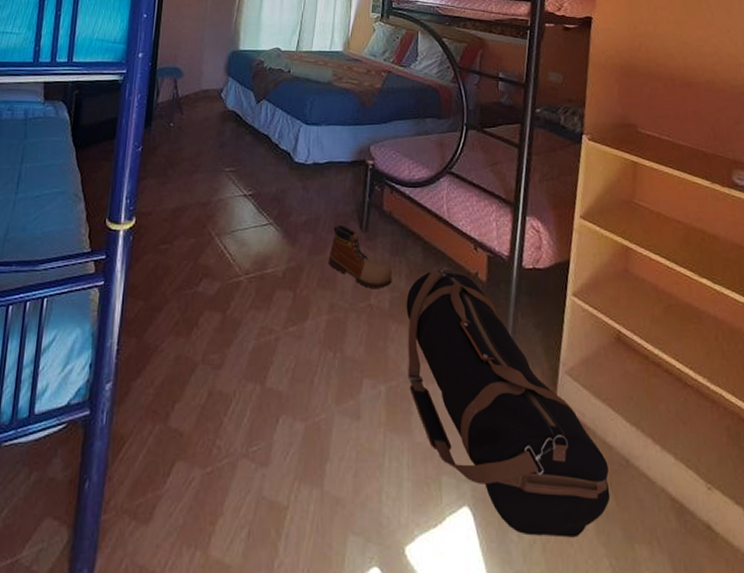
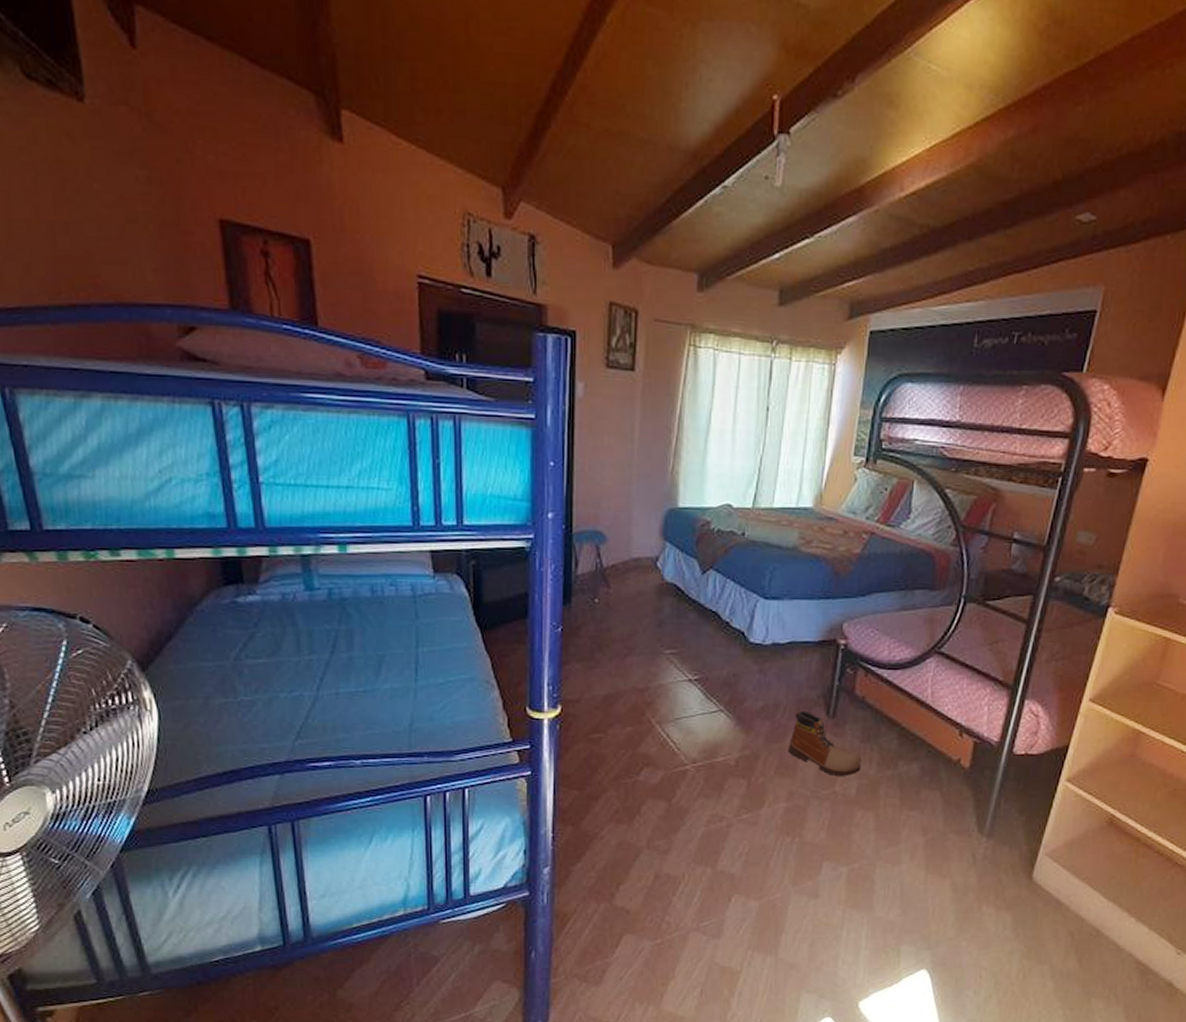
duffel bag: present [406,267,610,538] -> none [872,754,1077,994]

